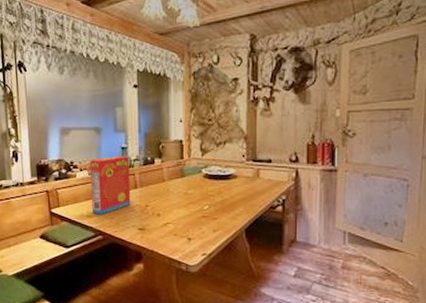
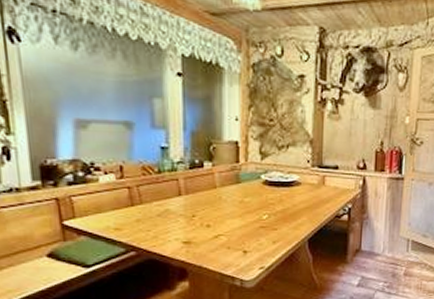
cereal box: present [90,156,131,215] -> none [118,157,173,227]

